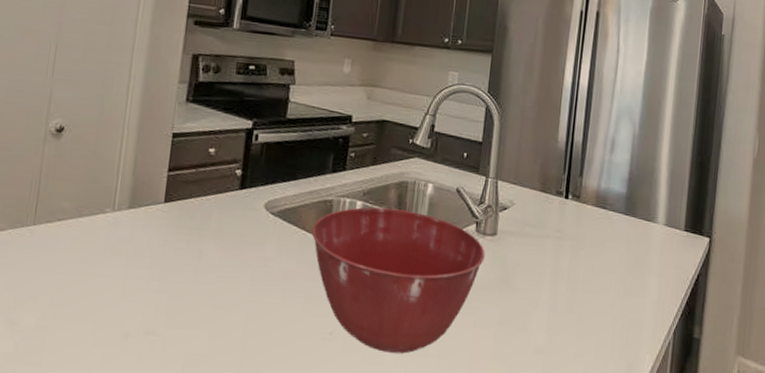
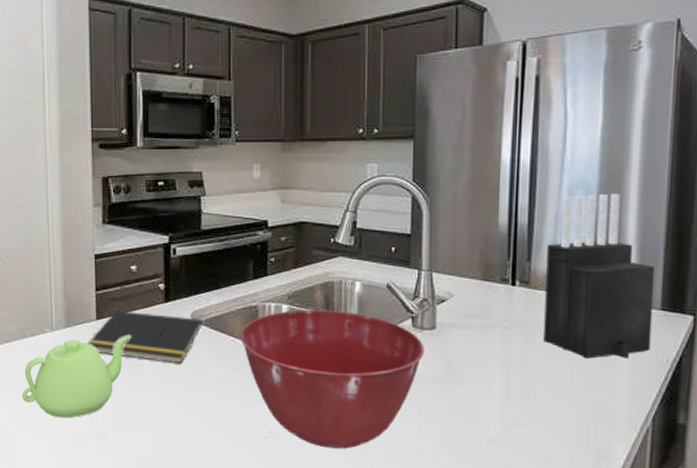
teapot: none [67,222,199,310] -> present [22,336,131,418]
notepad: none [150,194,276,256] -> present [87,311,203,364]
knife block: none [588,119,682,274] -> present [543,193,656,359]

